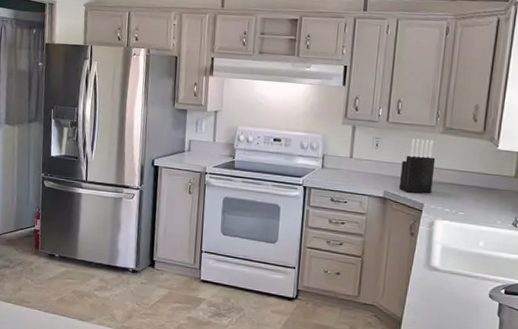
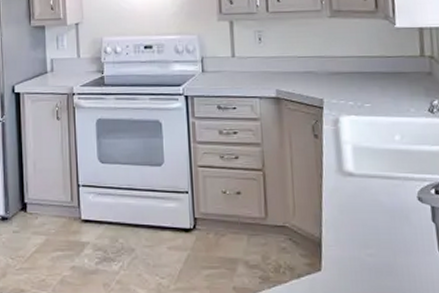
knife block: present [399,138,436,193] -> none [291,25,330,88]

